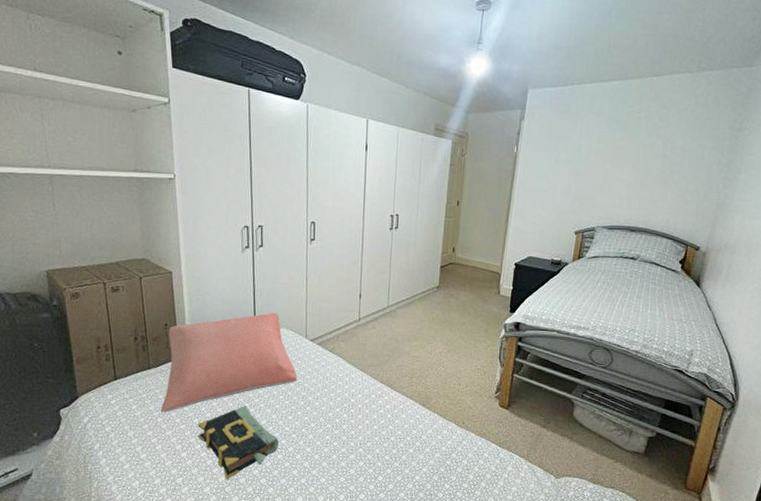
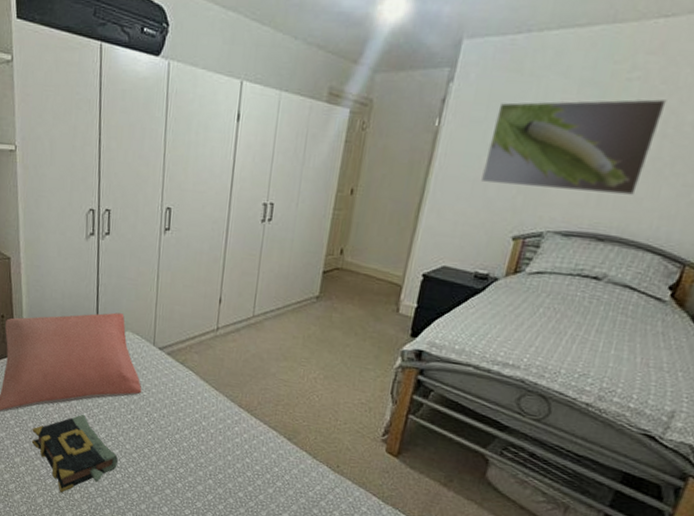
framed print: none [550,131,664,198] -> present [481,99,667,195]

